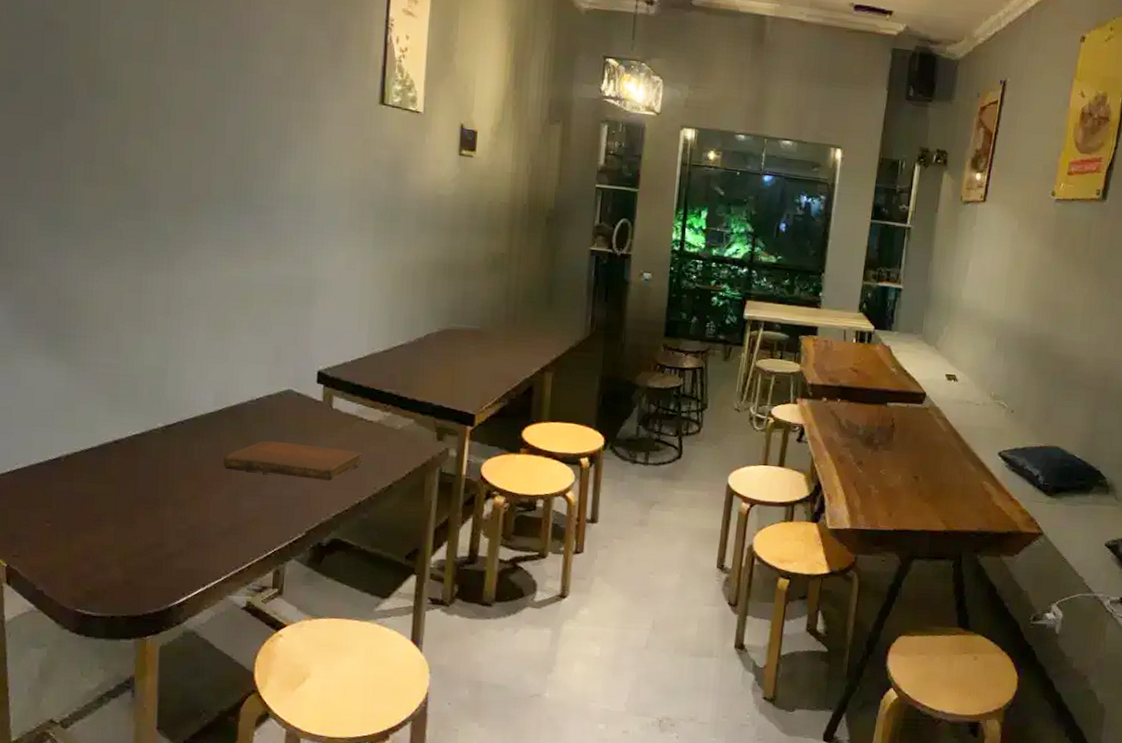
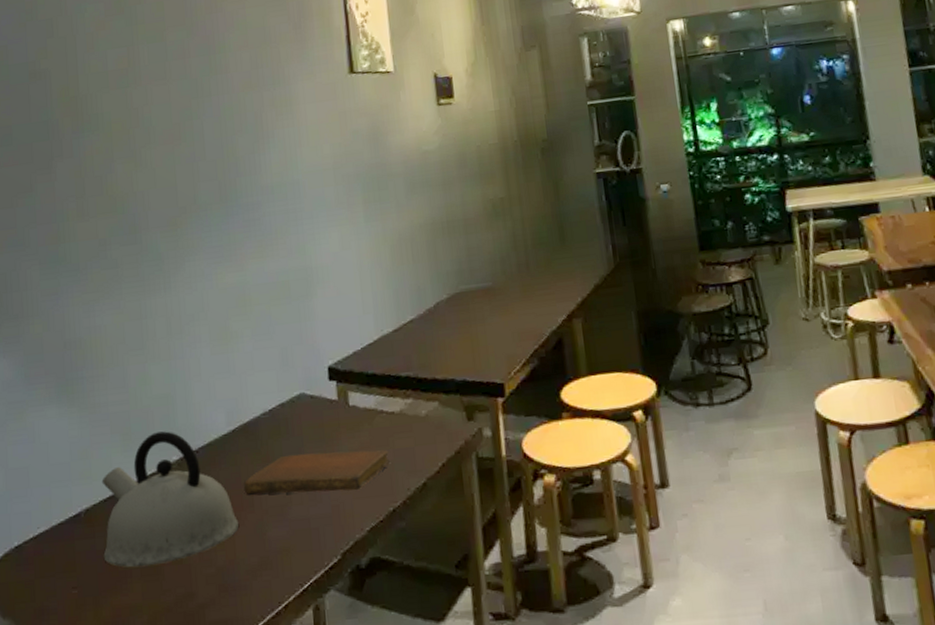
kettle: none [80,398,215,515] -> present [101,431,240,568]

